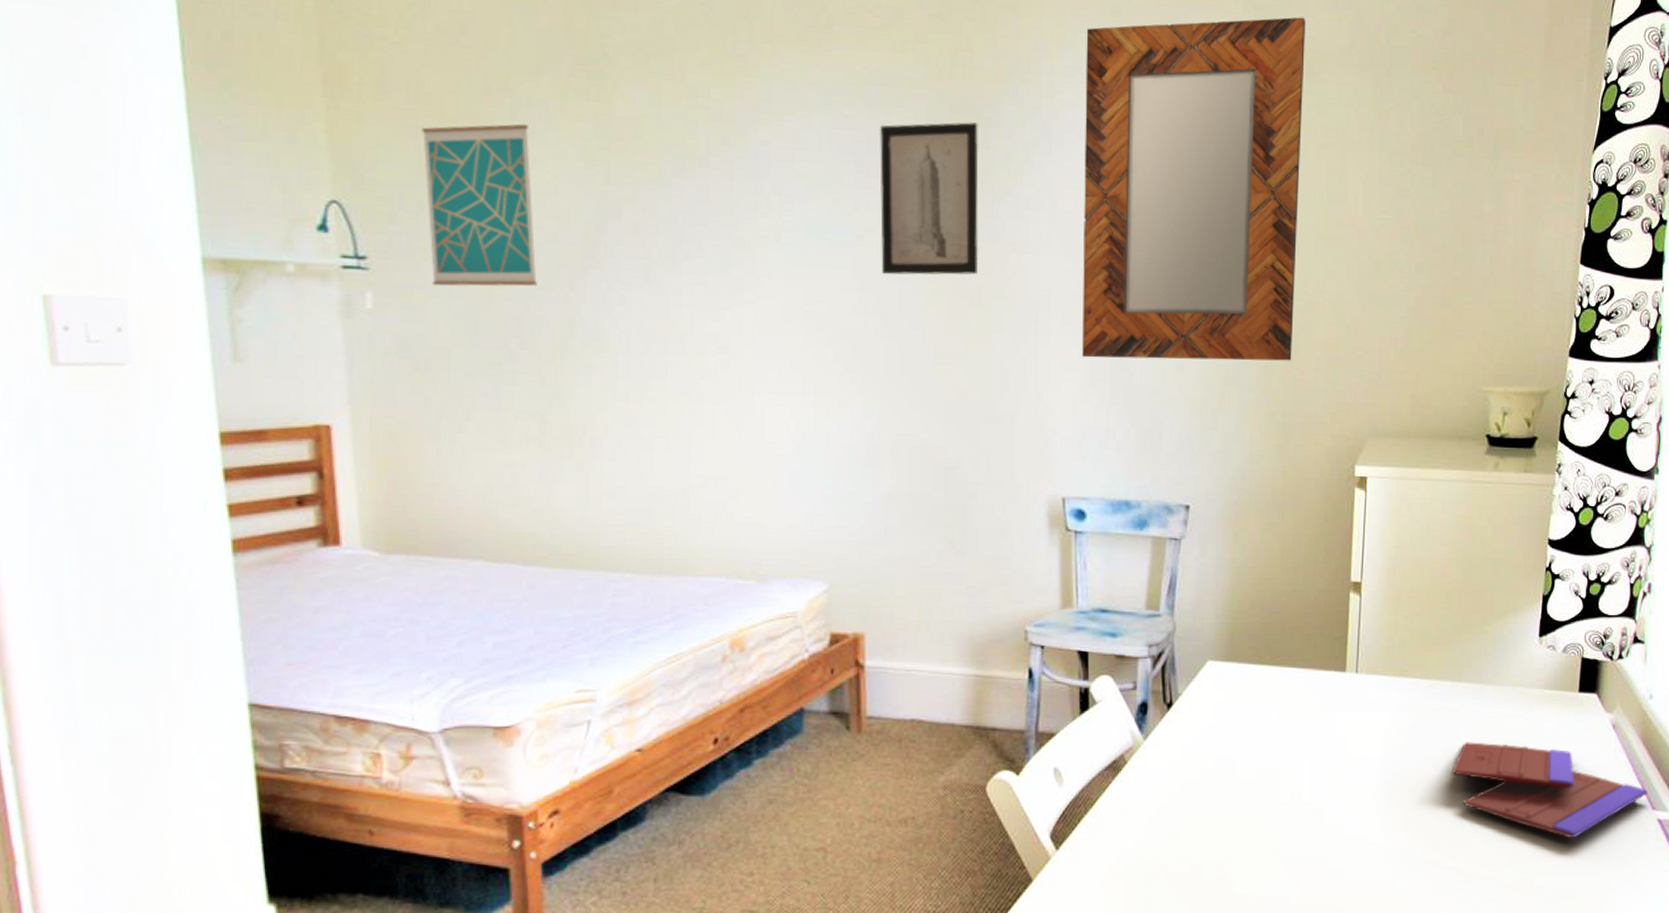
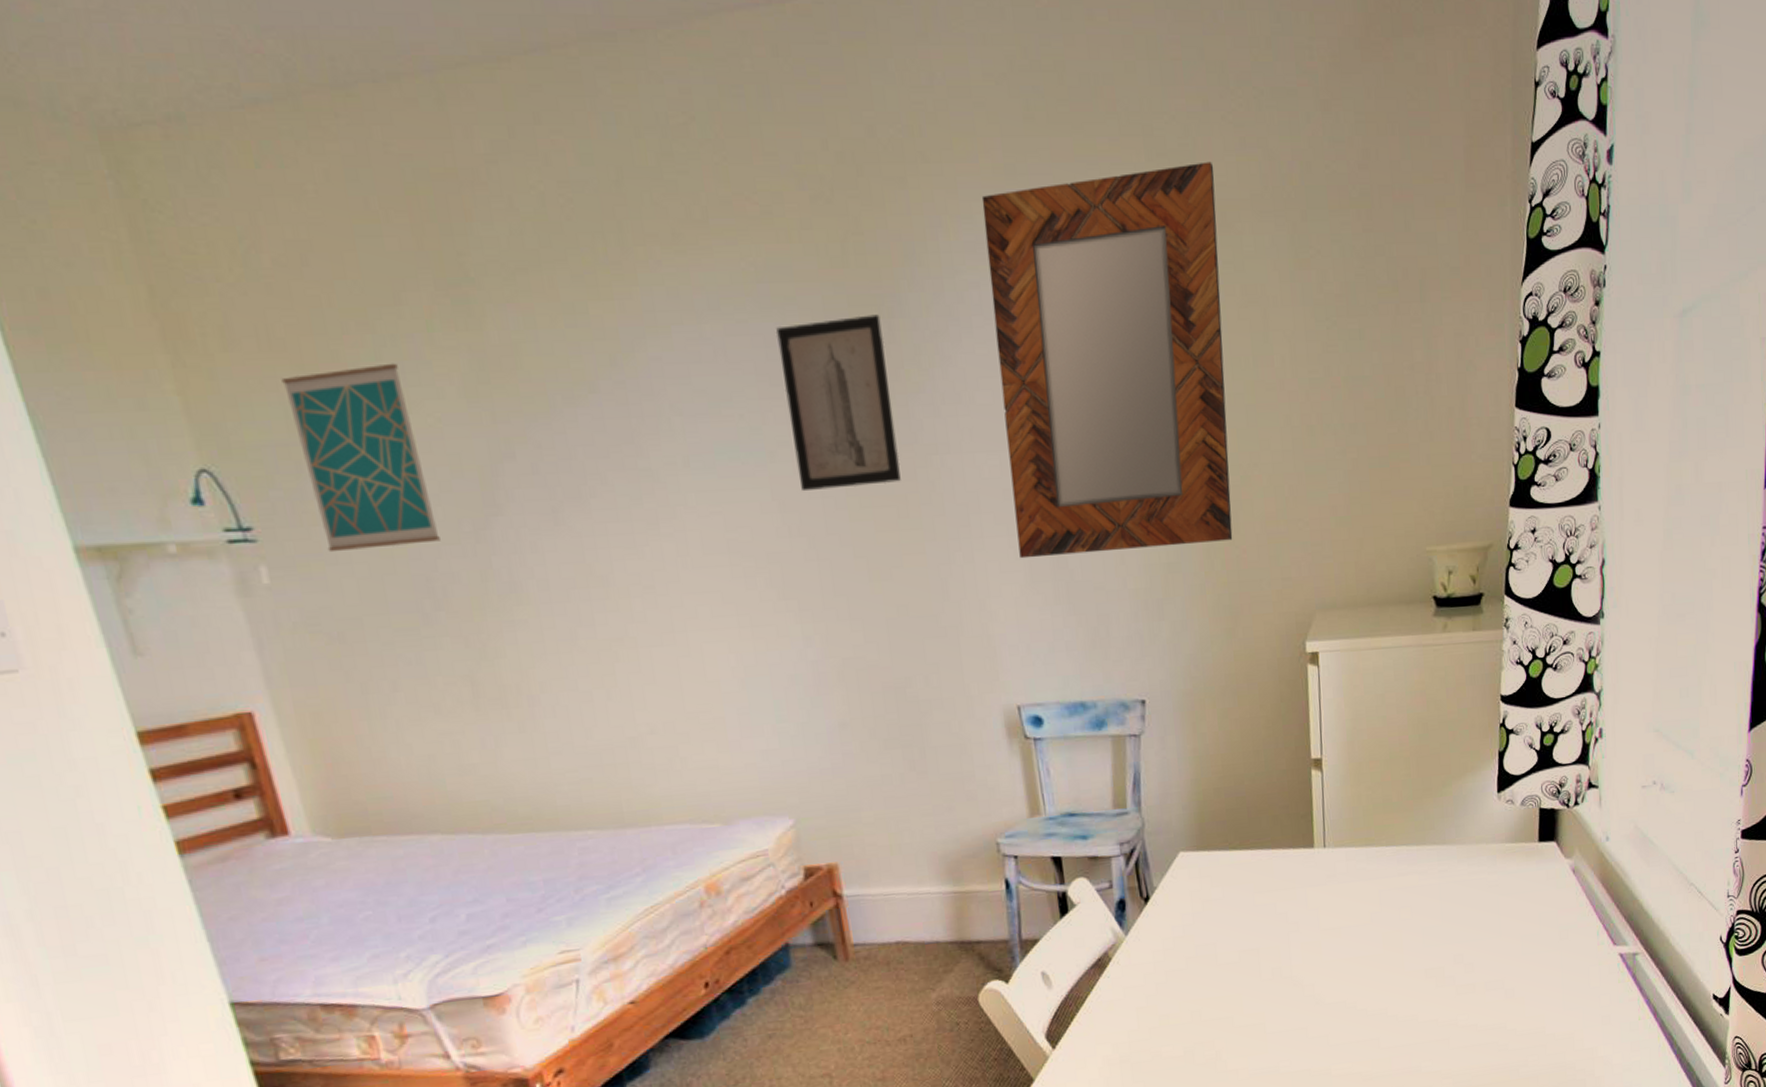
book: present [1452,742,1648,838] -> none [1423,898,1609,981]

